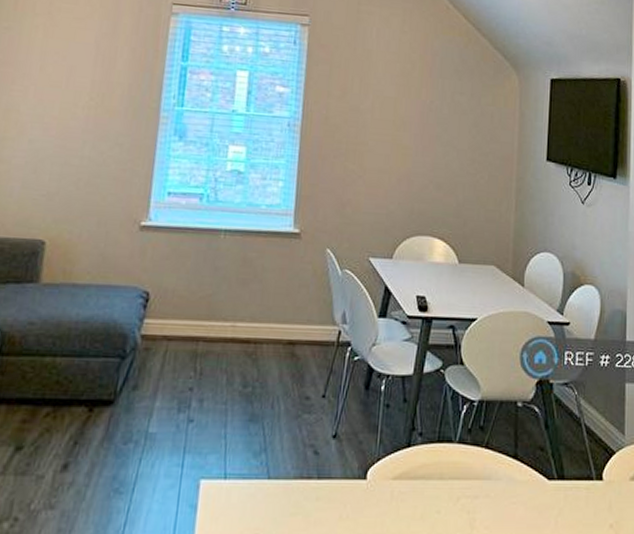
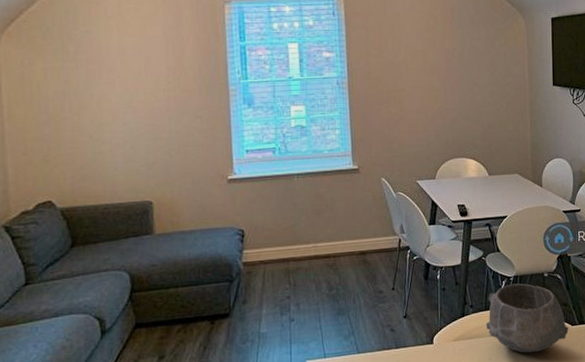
bowl: none [436,411,544,510] -> present [485,283,569,353]

